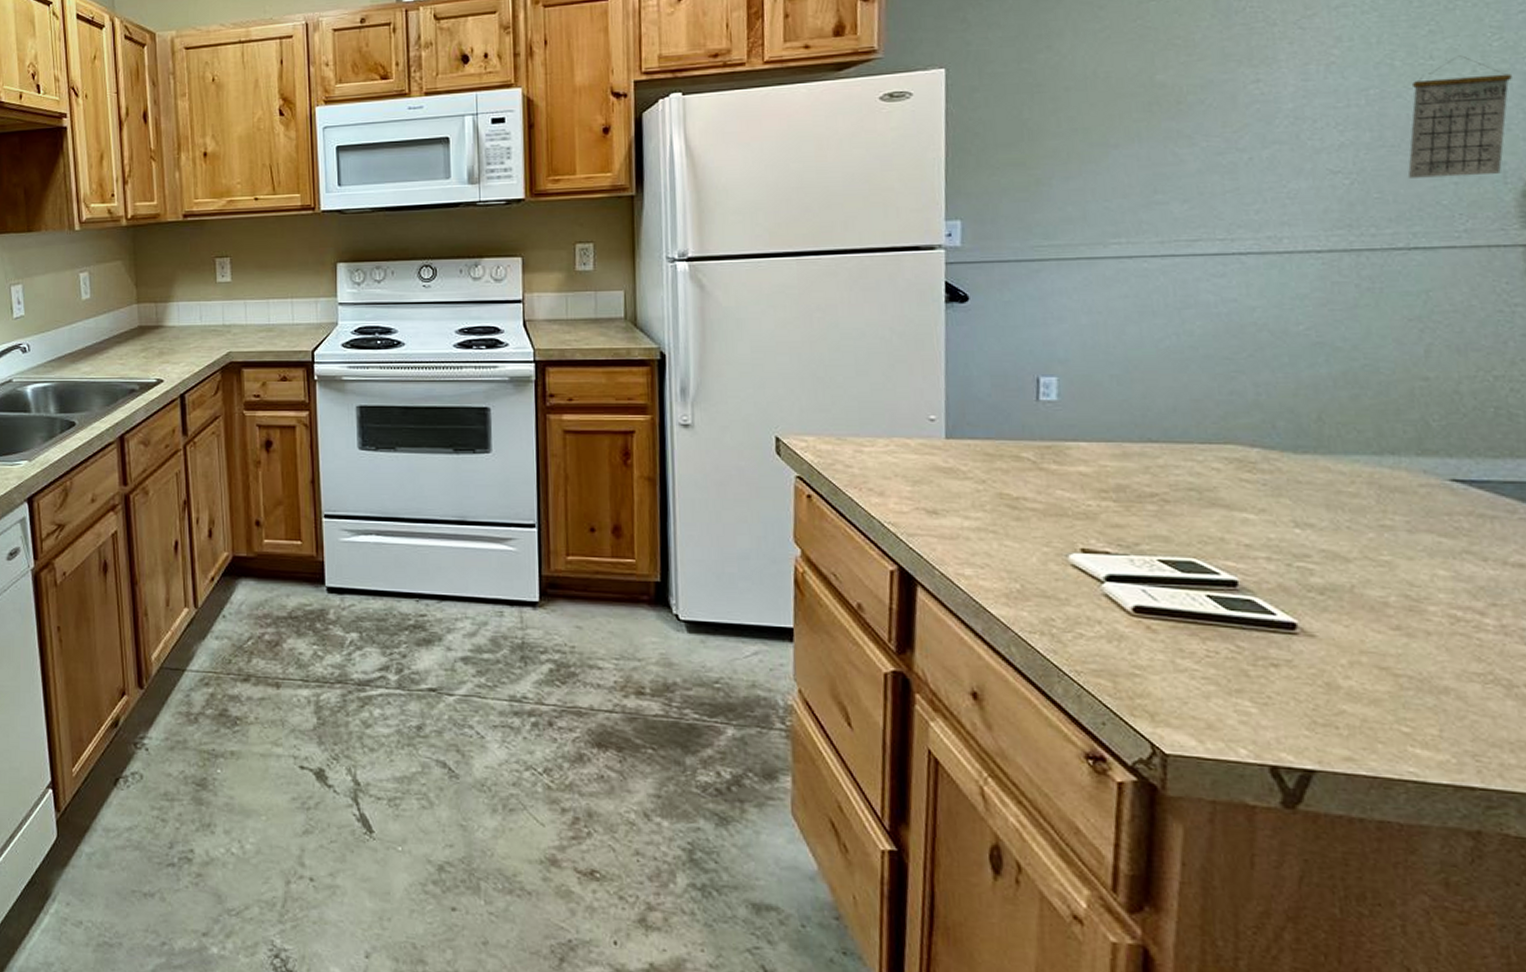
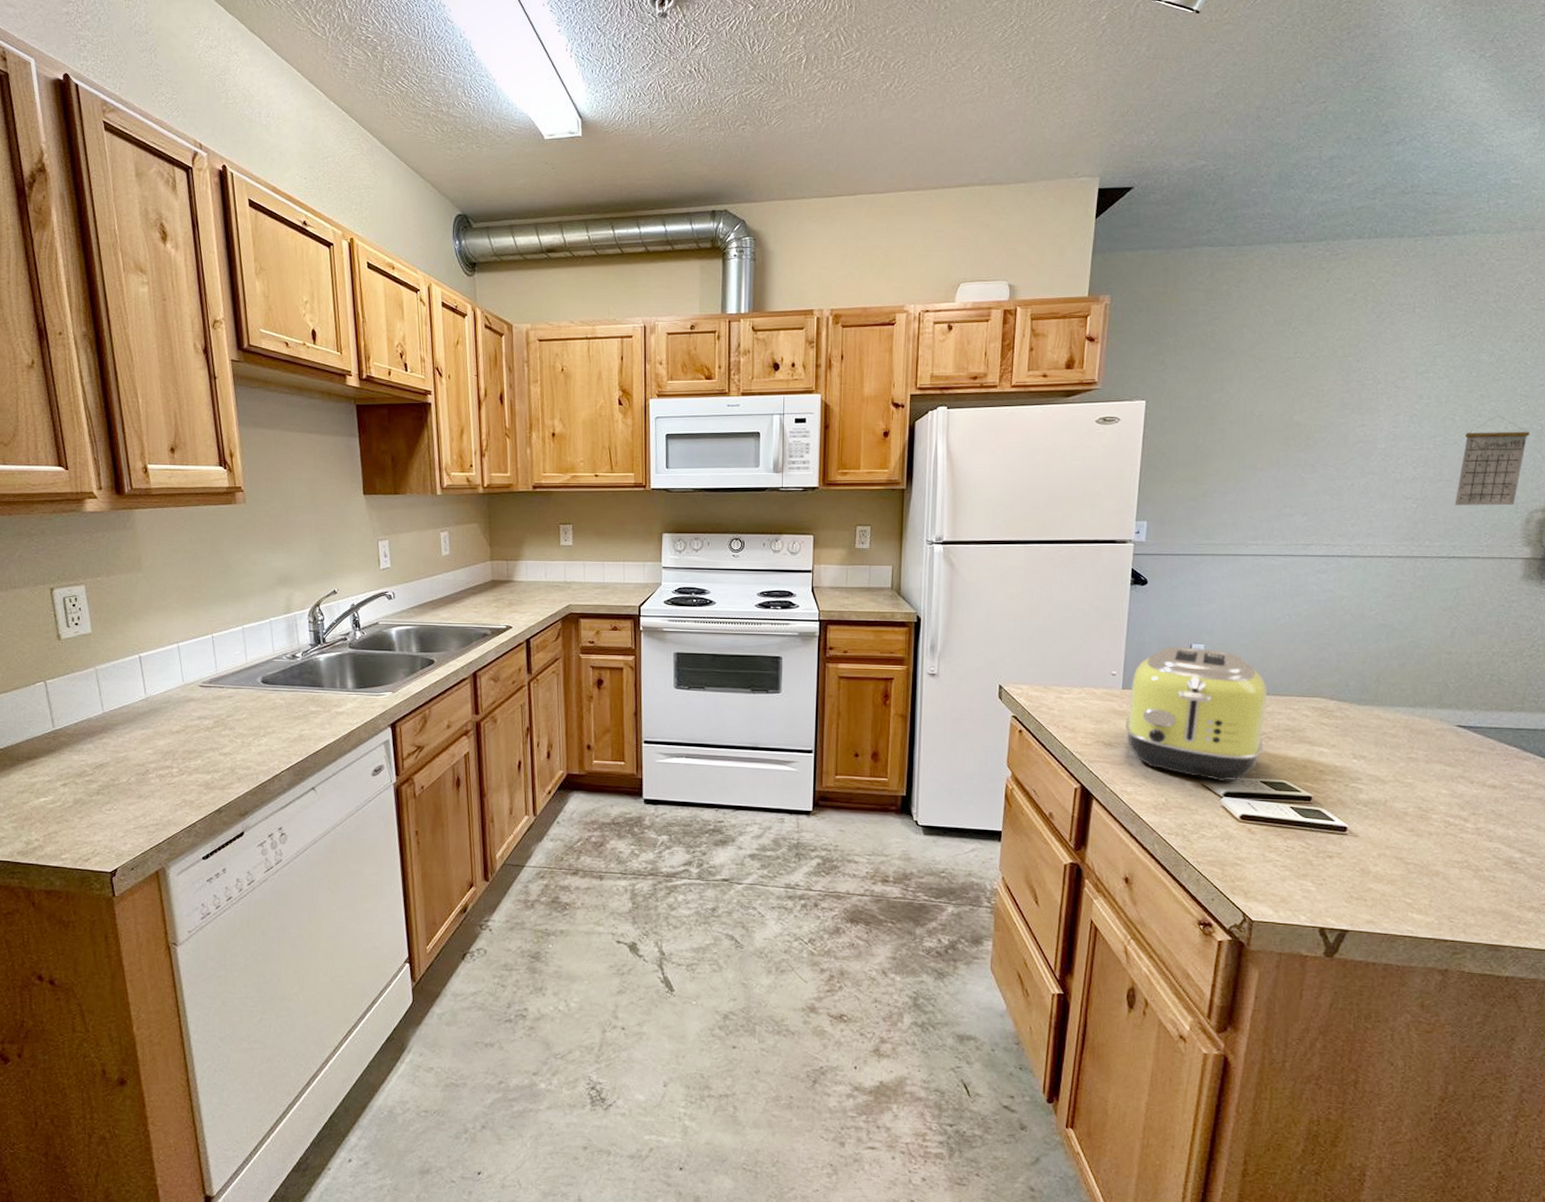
toaster: none [954,381,1158,562] -> present [1125,647,1267,782]

